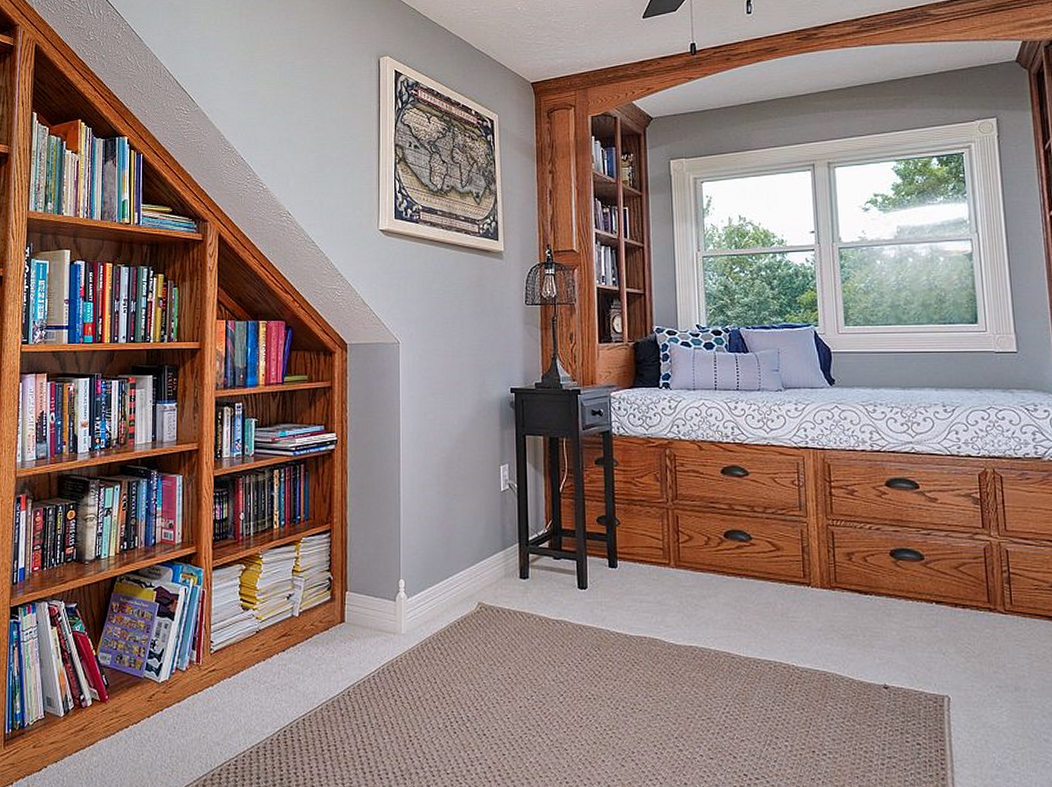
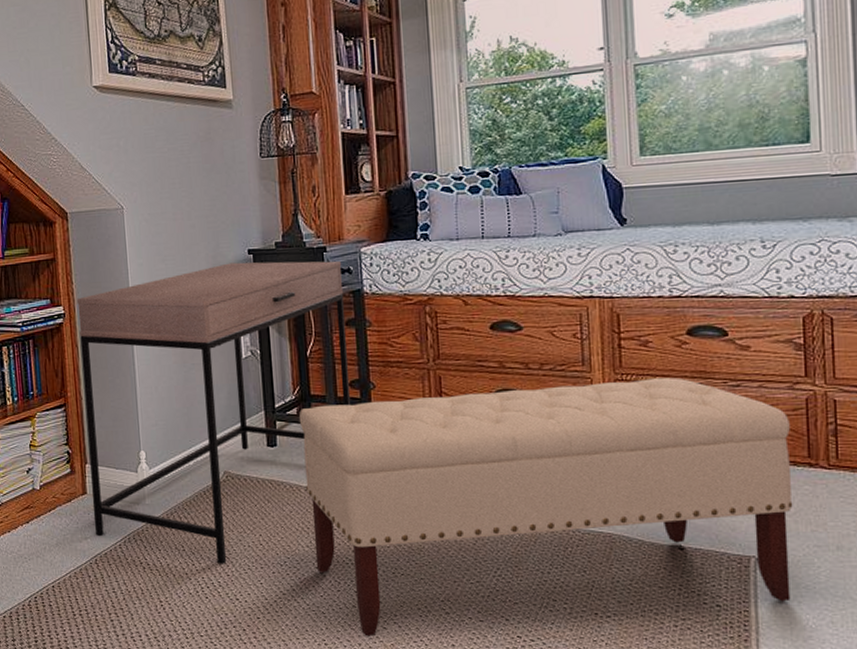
desk: none [349,399,598,698] -> present [77,261,351,564]
bench: none [550,525,979,774] -> present [298,377,793,637]

